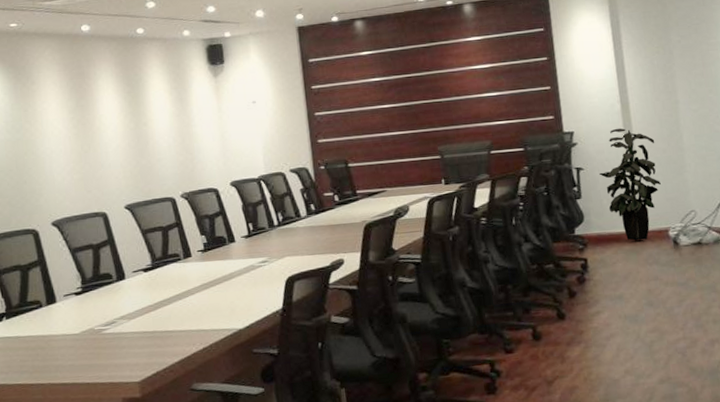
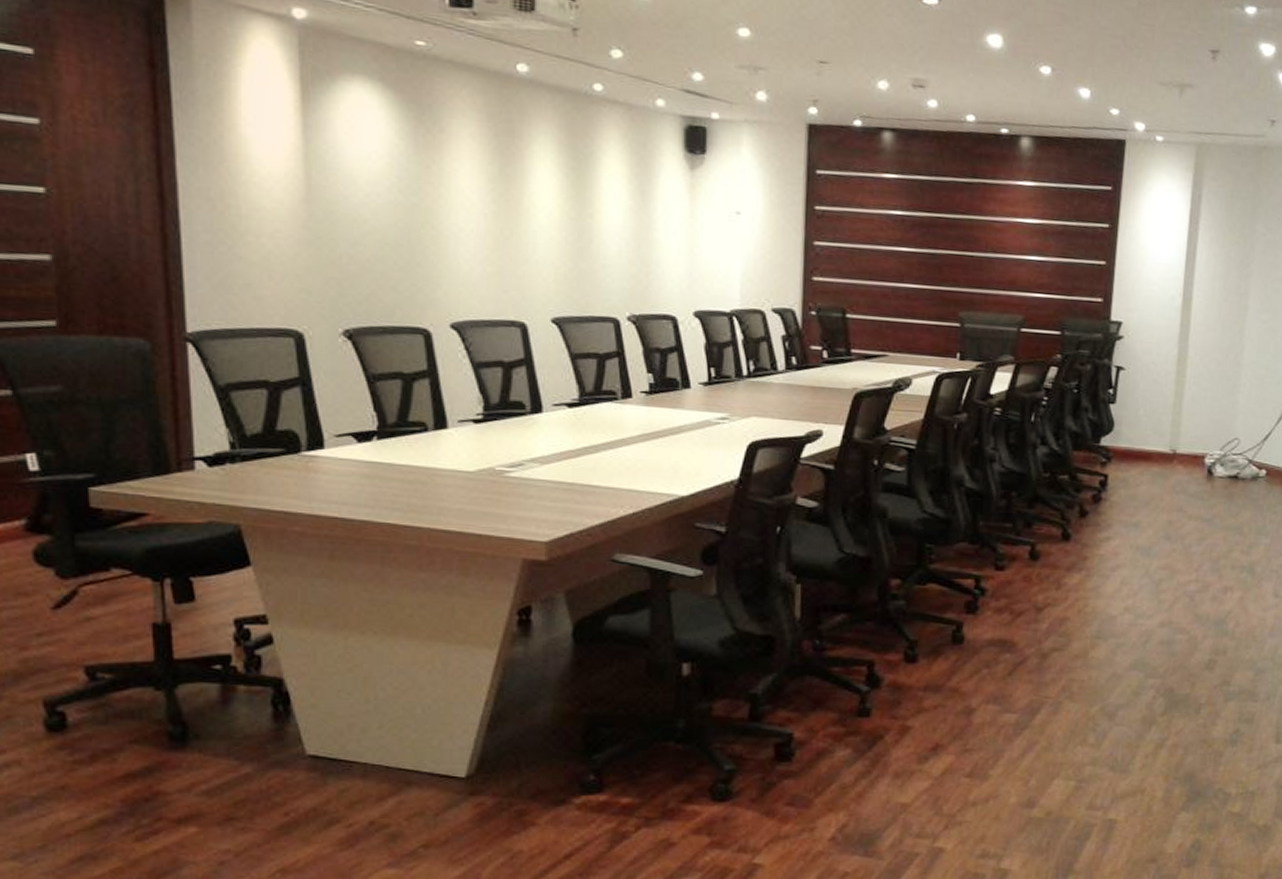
indoor plant: present [599,128,661,241] -> none [1142,326,1212,464]

